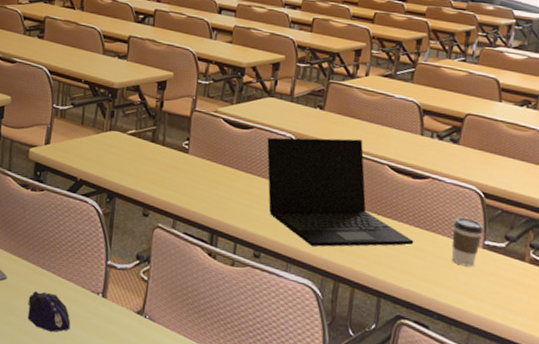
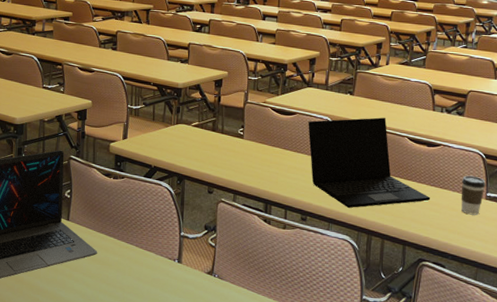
computer mouse: present [27,291,71,332] -> none [116,262,153,295]

